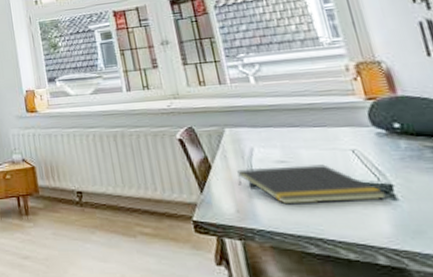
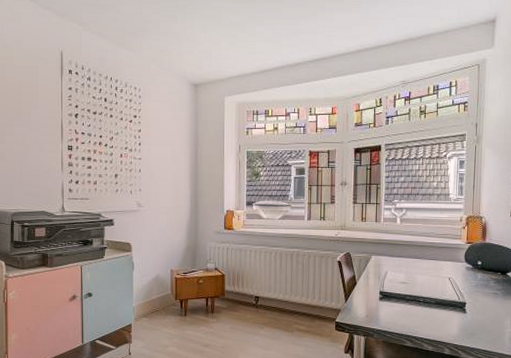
notepad: present [237,164,387,205] -> none [372,286,461,313]

